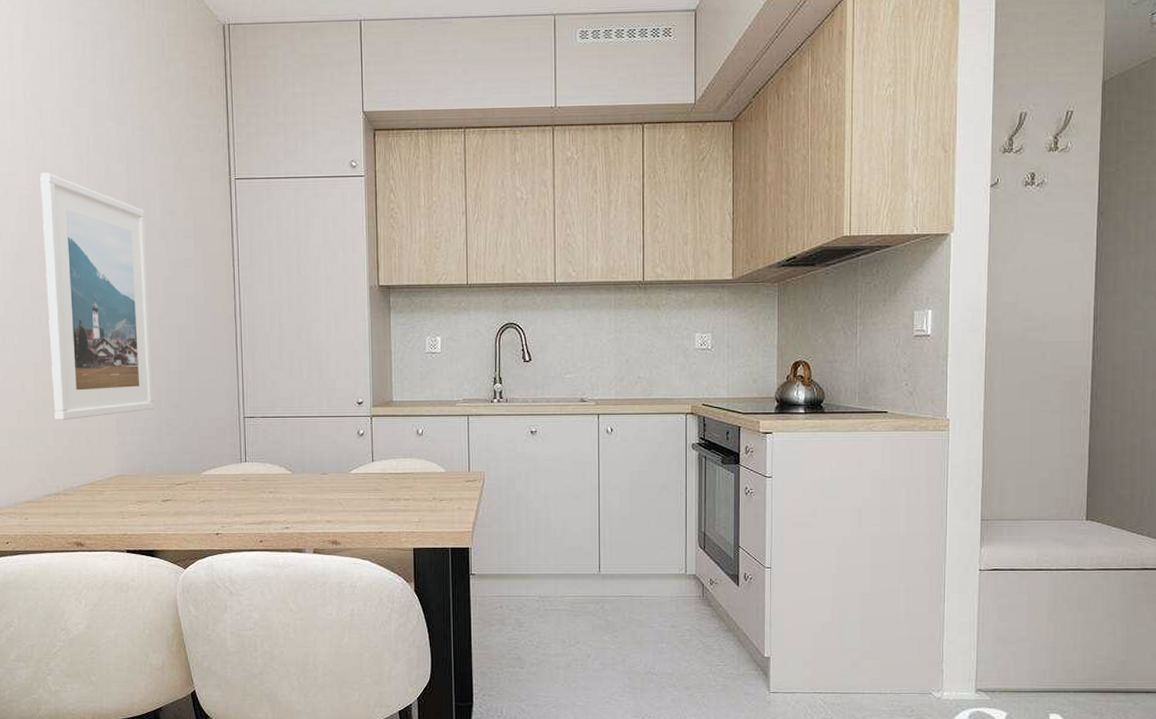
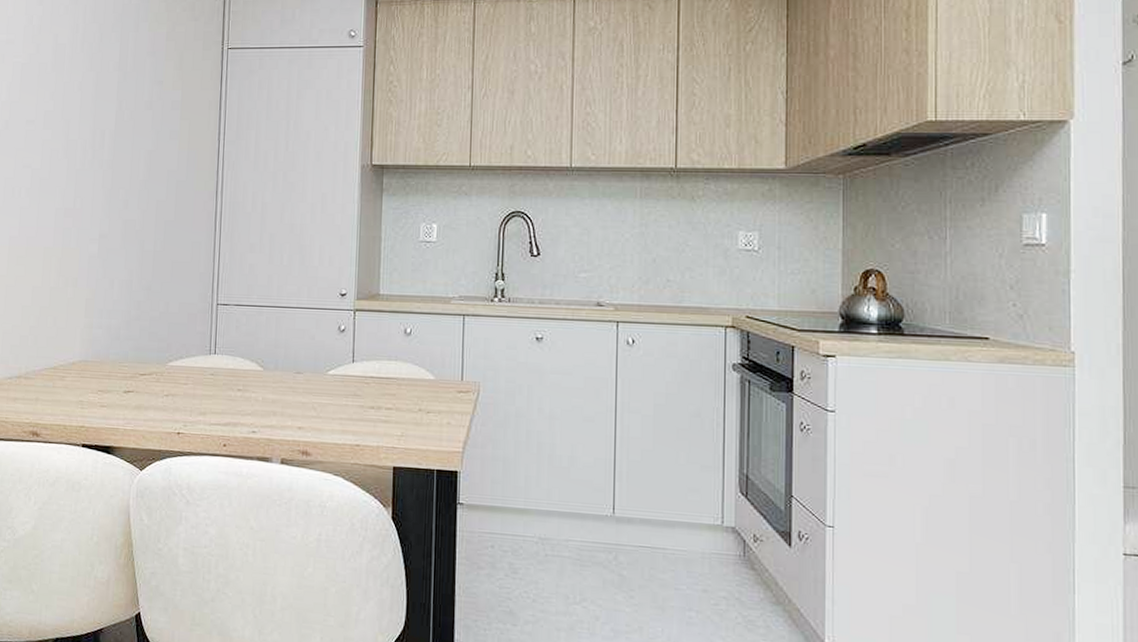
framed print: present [40,173,155,421] -> none [24,41,134,298]

